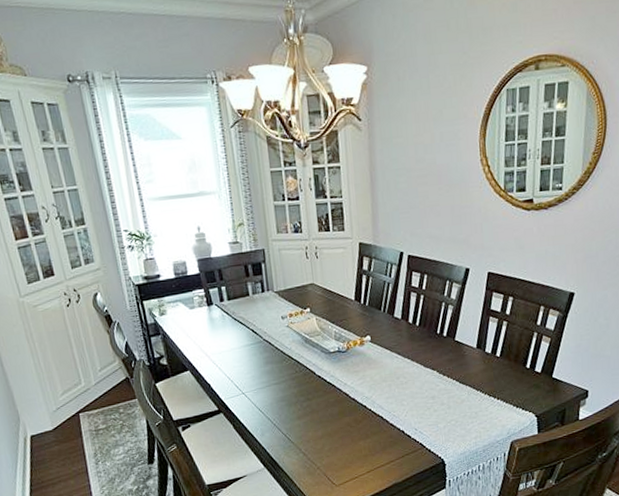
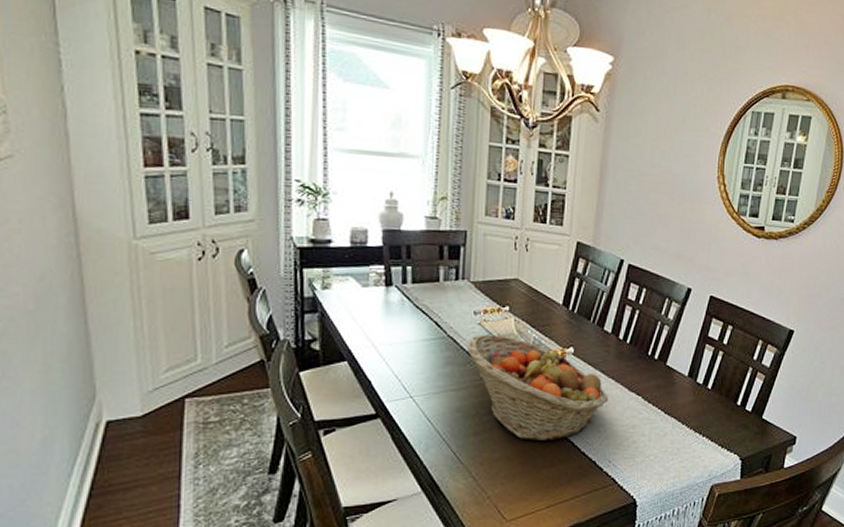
fruit basket: none [281,333,407,419] -> present [467,334,608,442]

